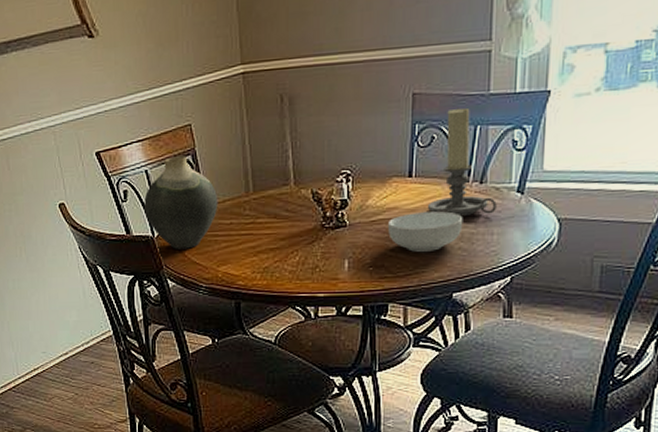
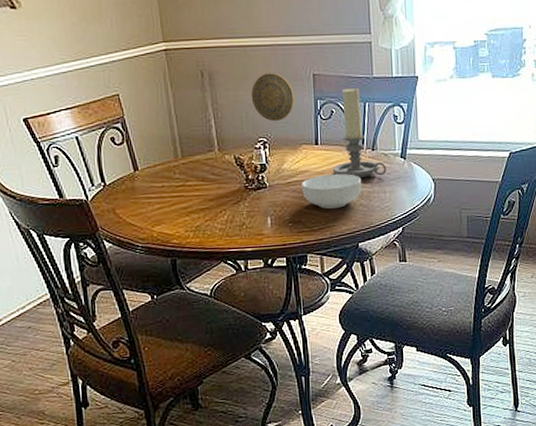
vase: present [144,156,218,249] -> none [76,123,150,212]
decorative plate: none [336,94,387,150] -> present [251,73,295,121]

